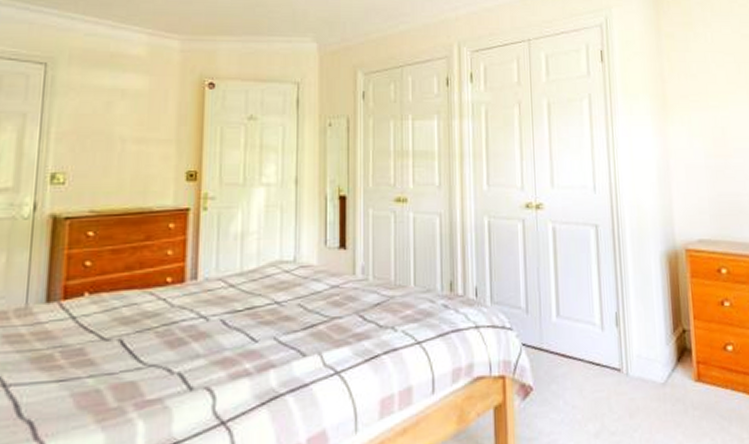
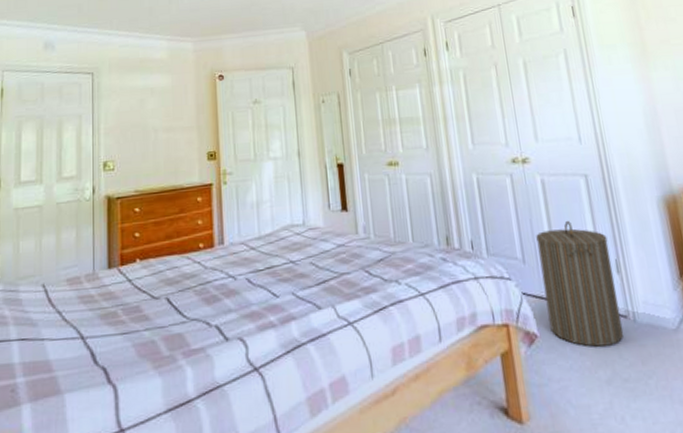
laundry hamper: none [542,272,616,400] -> present [536,221,624,347]

